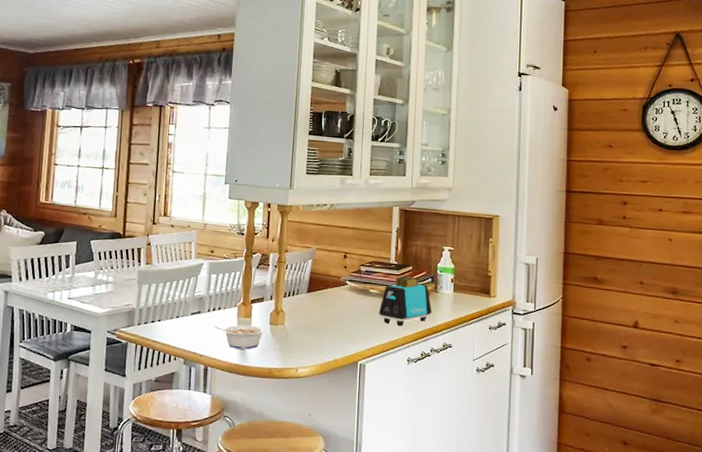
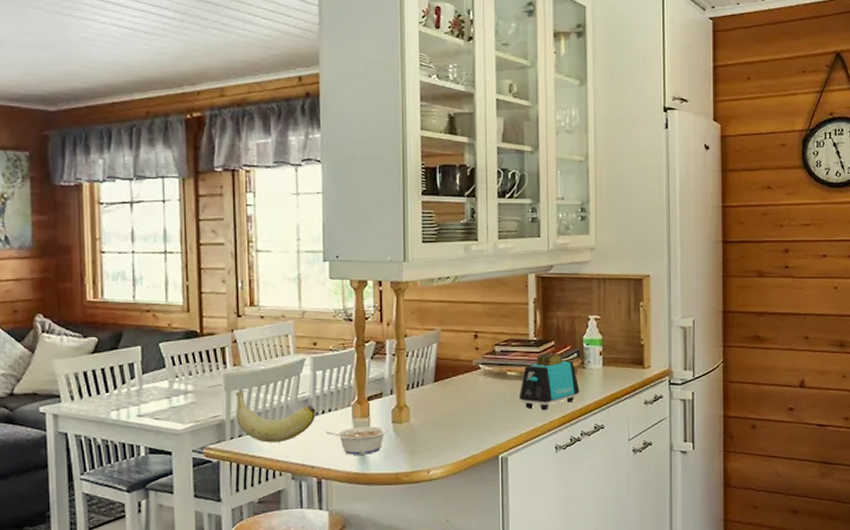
banana: none [144,286,208,332] -> present [235,391,315,443]

